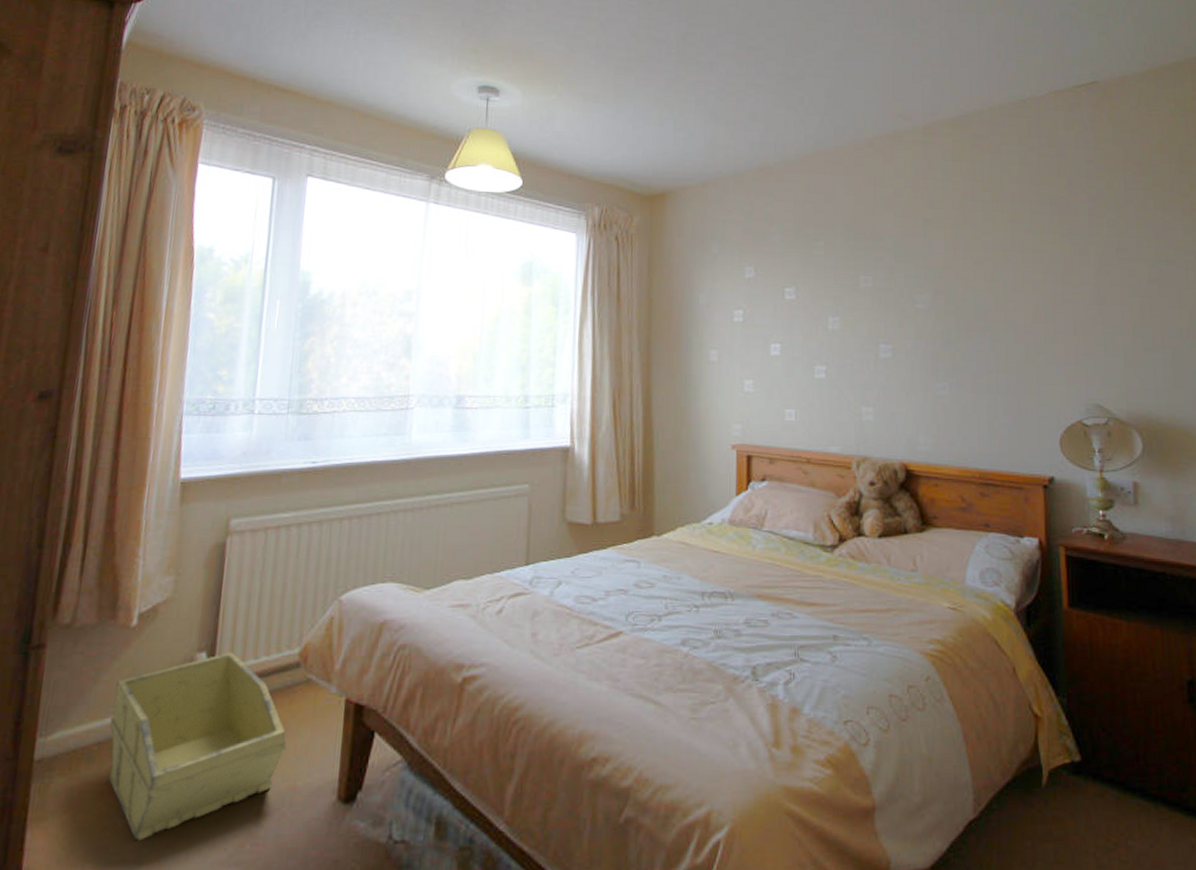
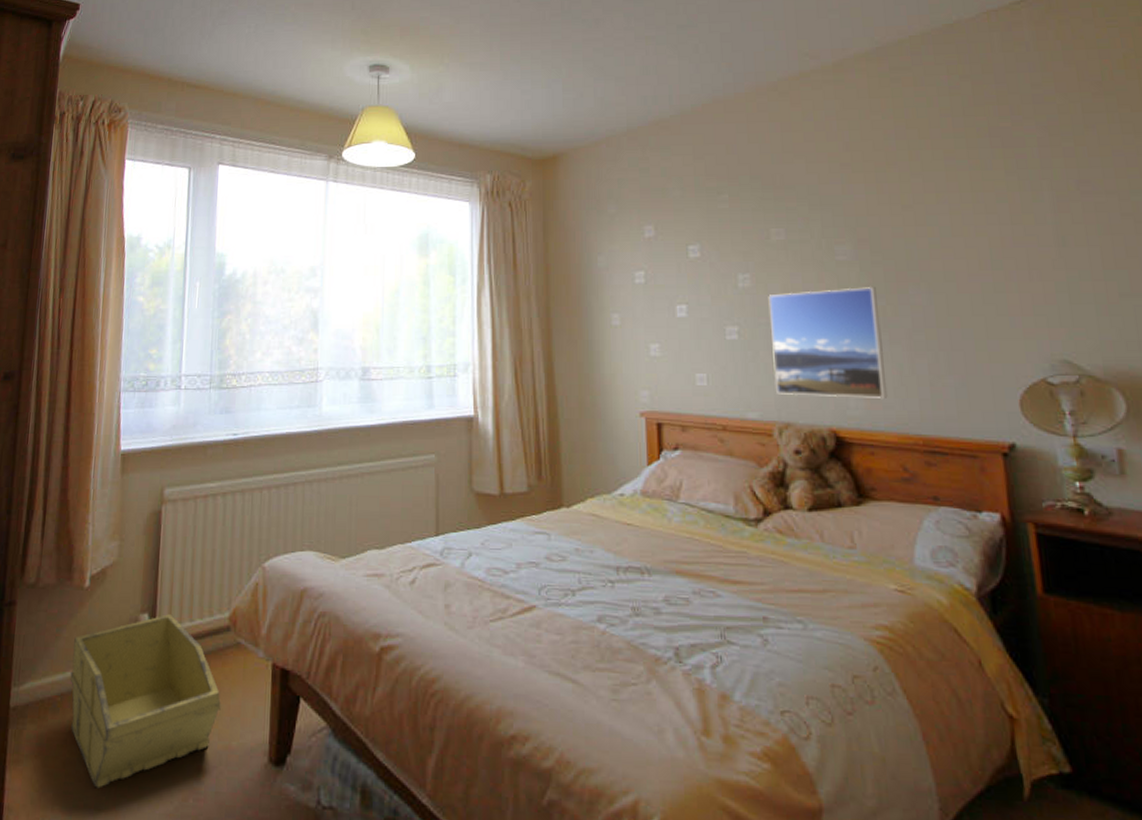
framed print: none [854,334,952,437] -> present [768,287,888,400]

